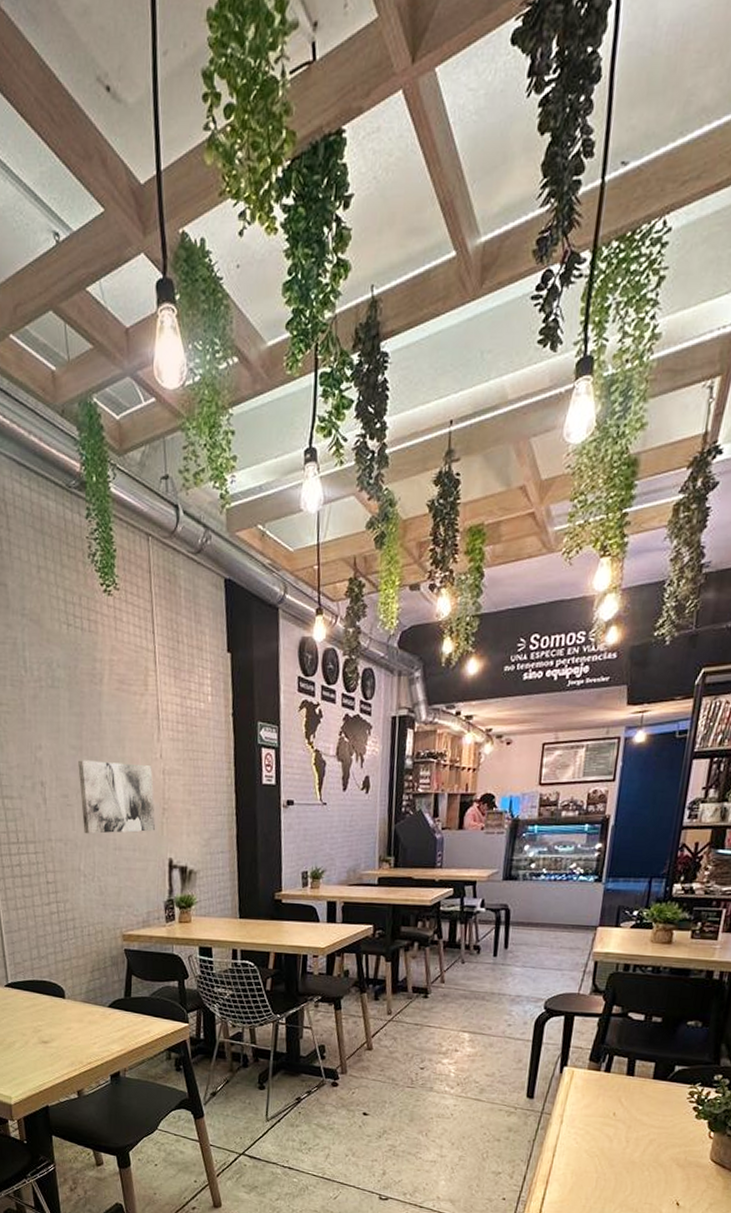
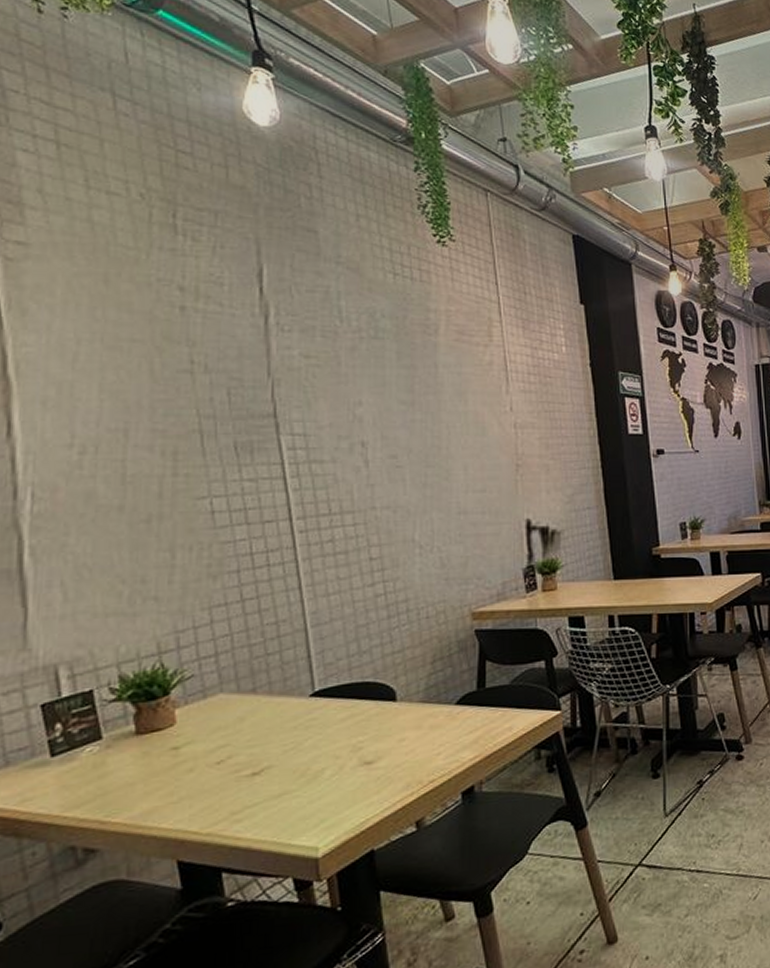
wall art: present [78,760,156,834] -> none [410,416,509,499]

